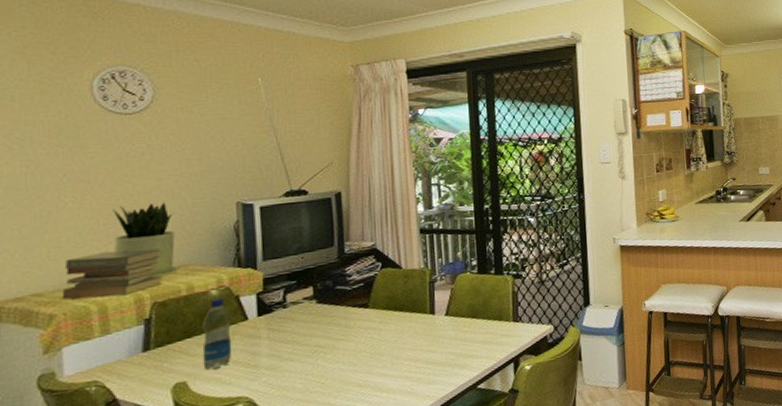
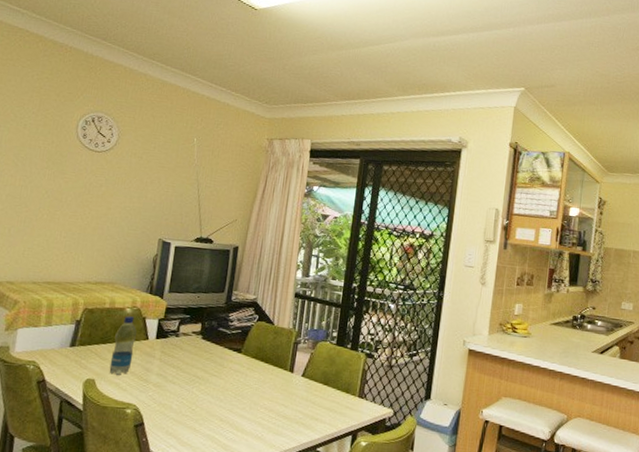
books: present [61,248,162,300] -> none [25,258,98,298]
planter: present [113,203,180,278] -> none [66,225,112,289]

